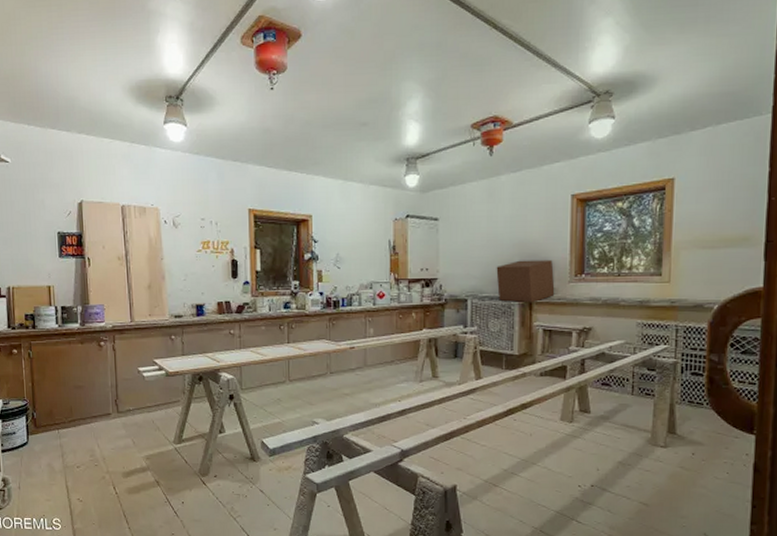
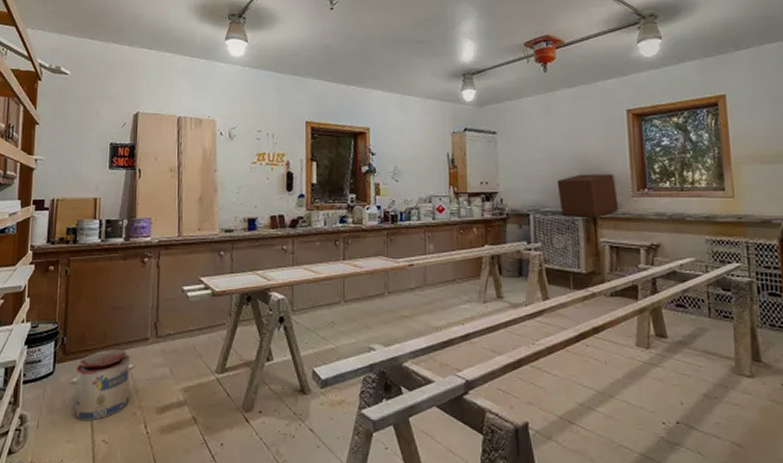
paint can: none [43,423,101,484] -> present [69,350,136,422]

